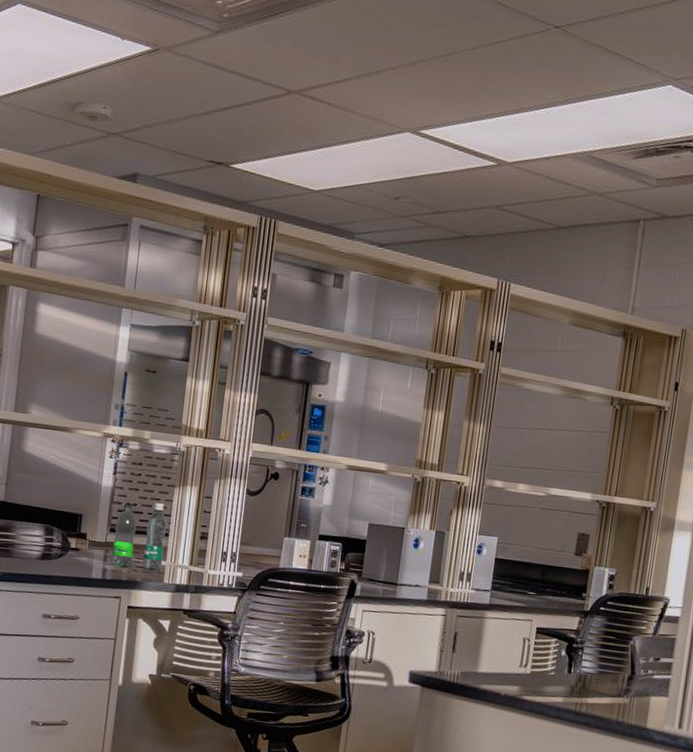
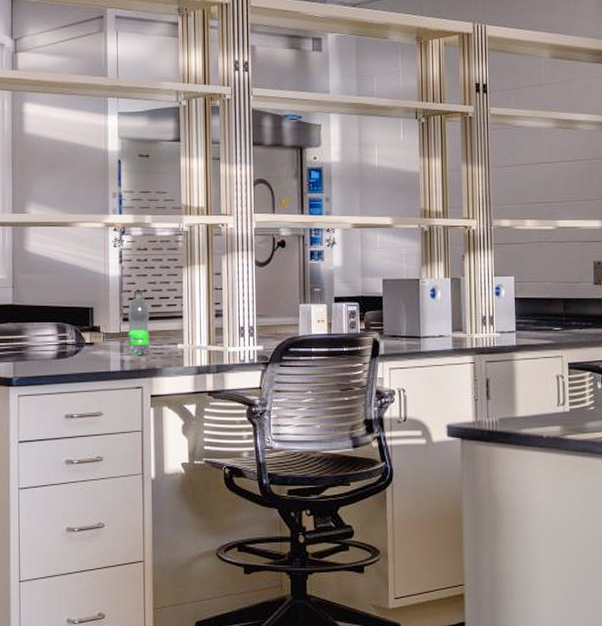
bottle: present [142,503,167,571] -> none [159,286,180,355]

